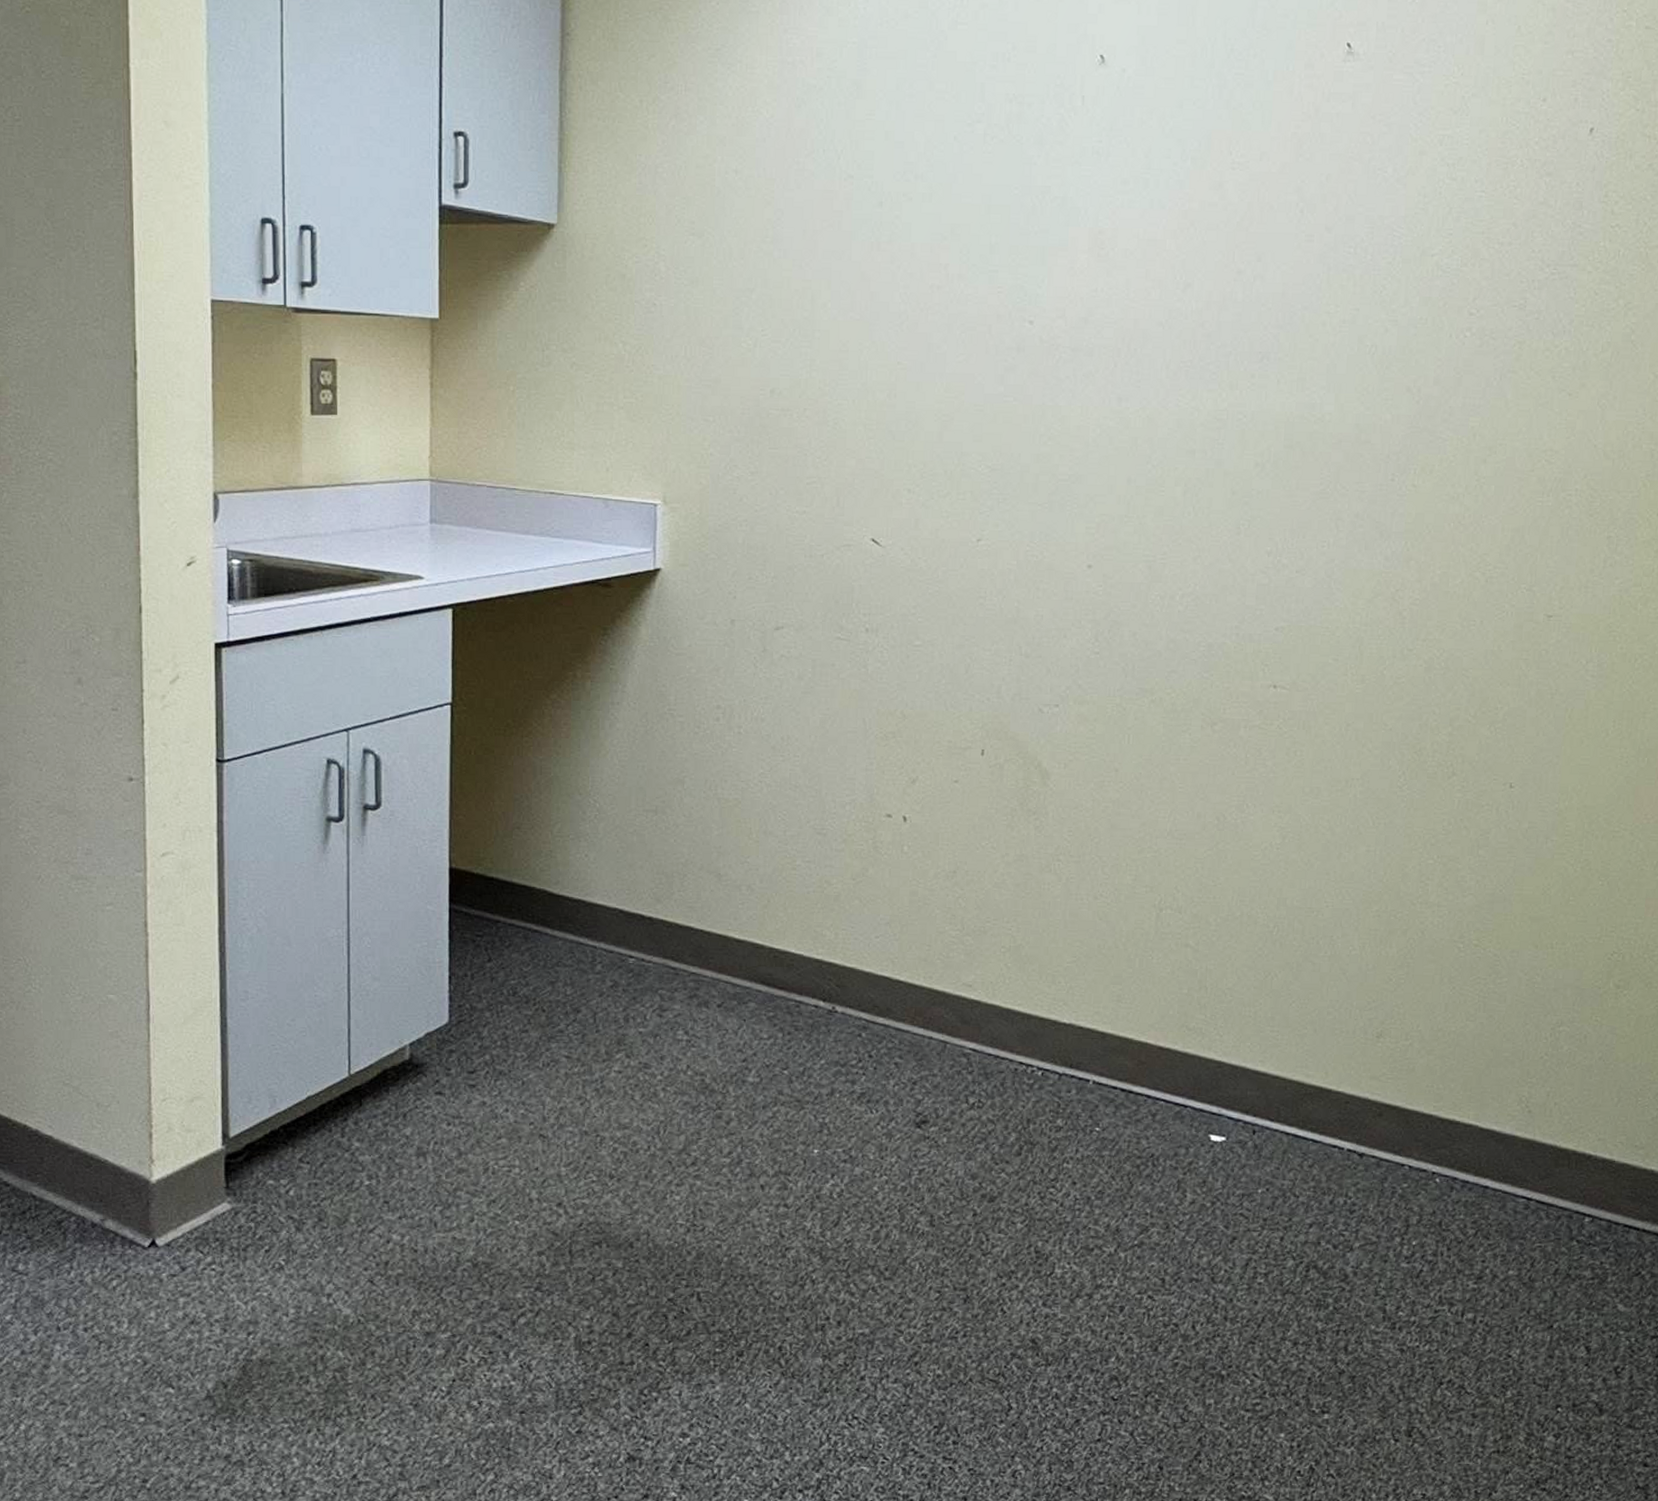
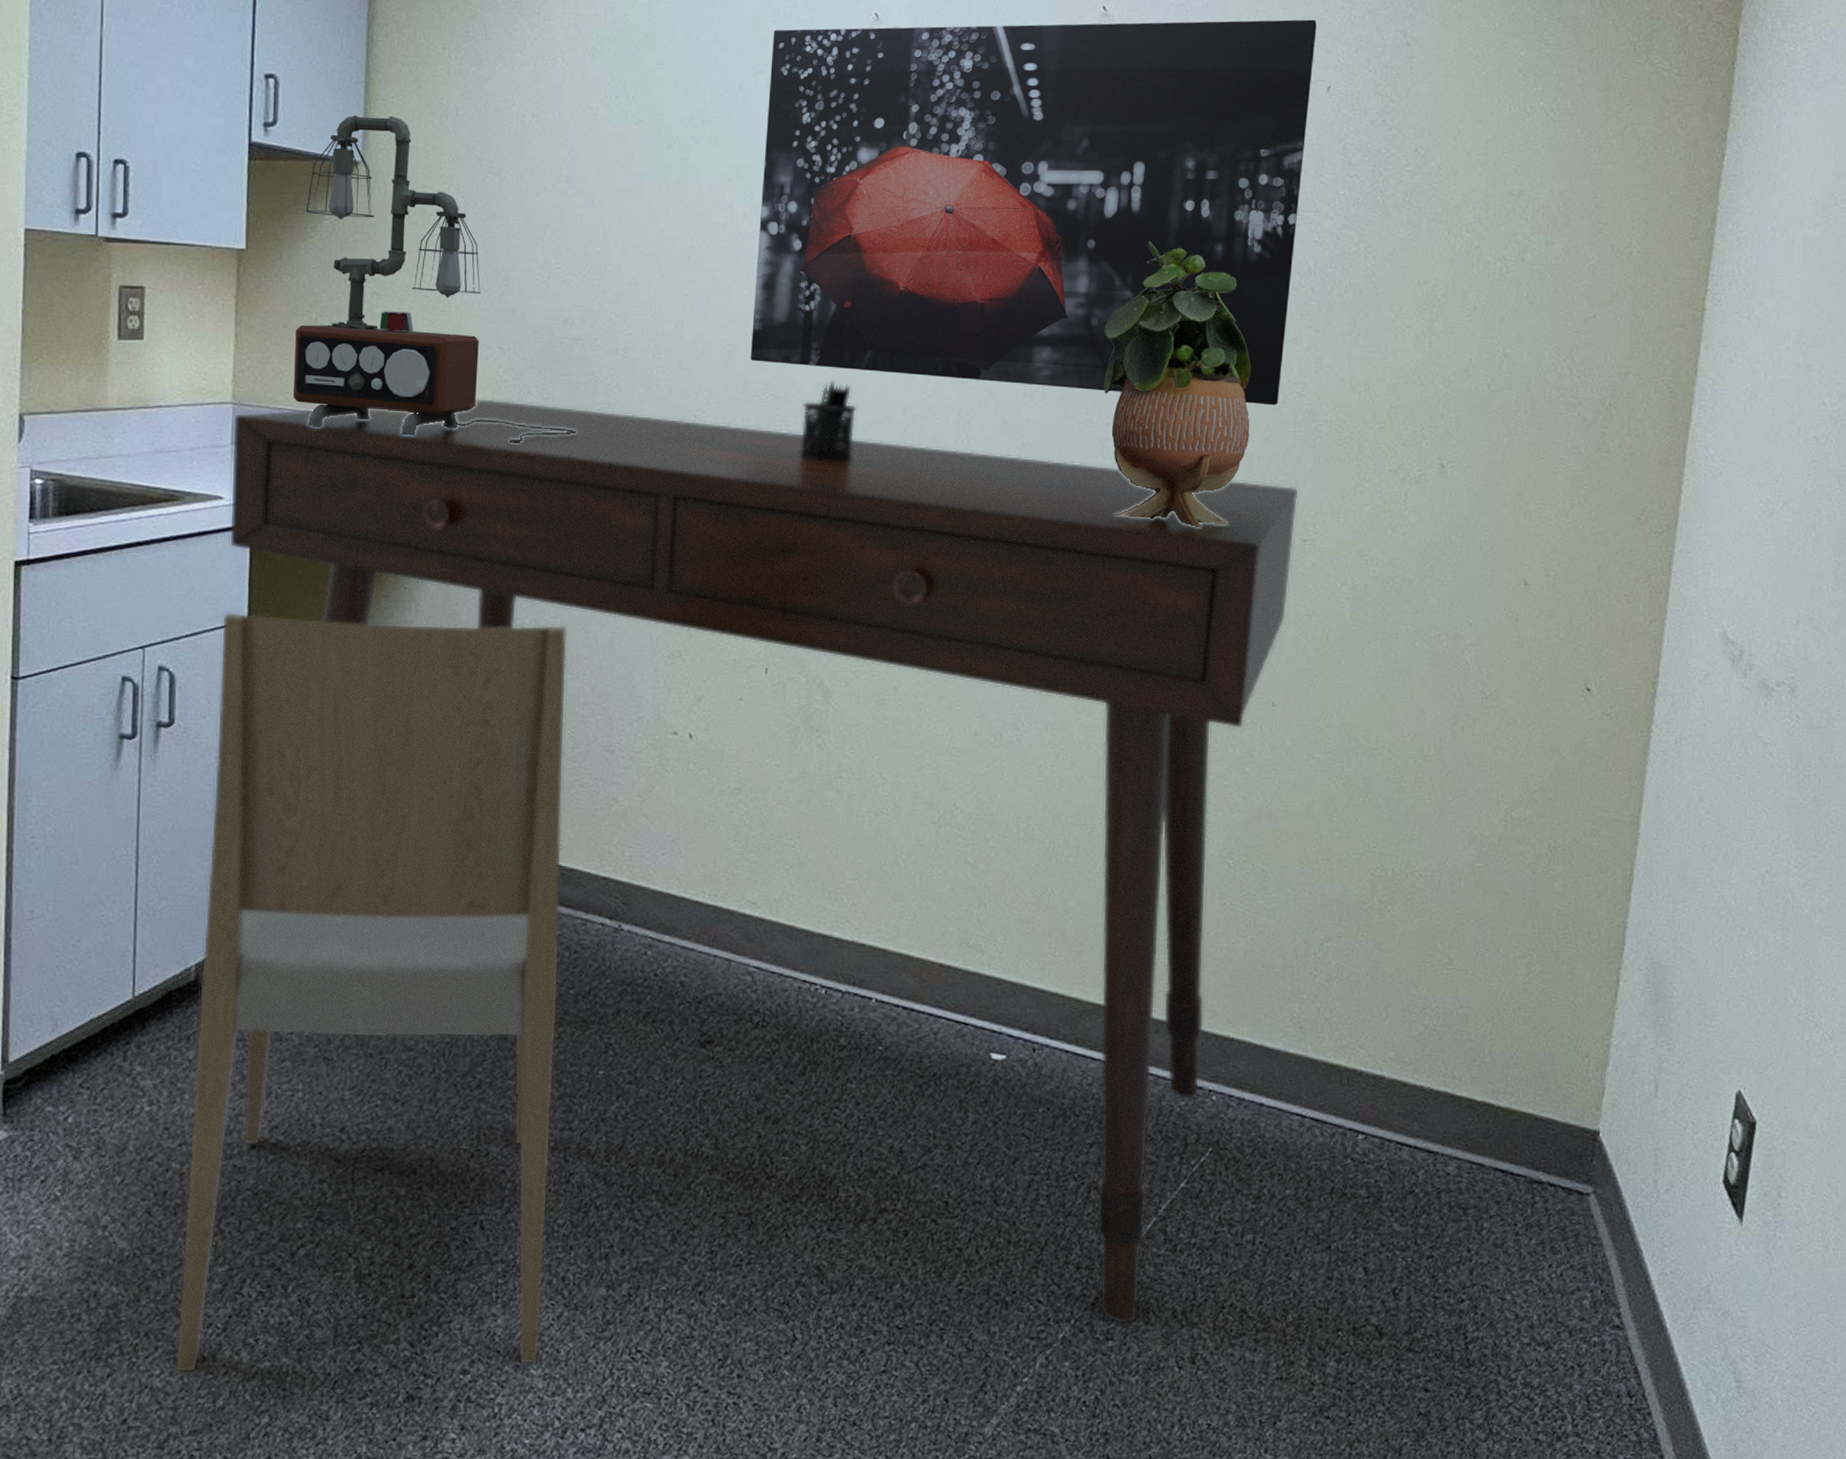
dining chair: none [402,693,778,1433] -> present [175,611,567,1373]
desk: none [430,472,1544,1398] -> present [229,398,1298,1324]
table lamp: none [493,174,786,519] -> present [294,115,578,443]
wall art: none [966,54,1581,474] -> present [750,19,1317,406]
pen holder: none [1018,450,1078,535] -> present [800,380,857,460]
potted plant: none [1339,299,1498,603] -> present [1104,241,1251,527]

